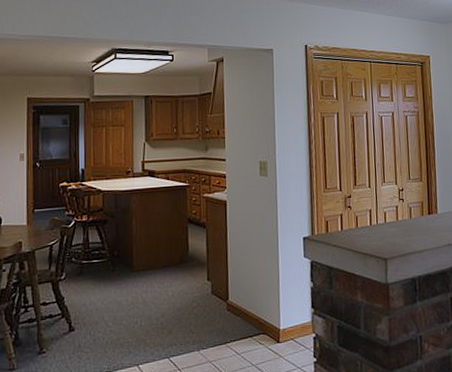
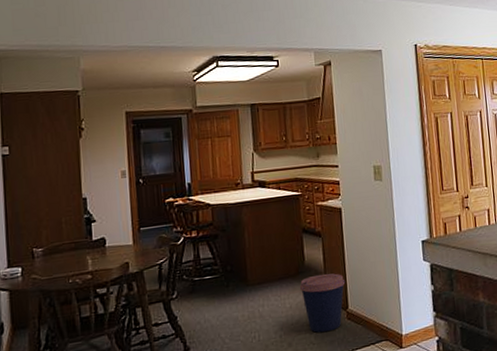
coffee cup: none [182,264,227,322] -> present [299,273,346,333]

